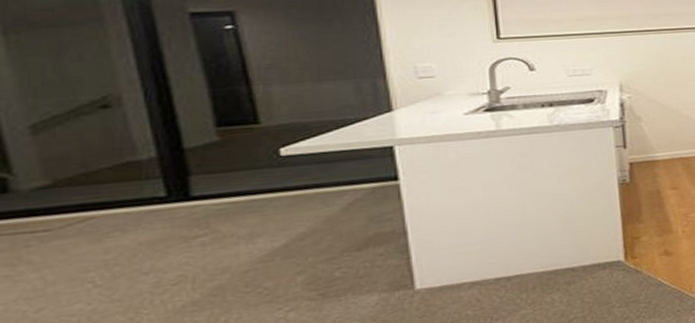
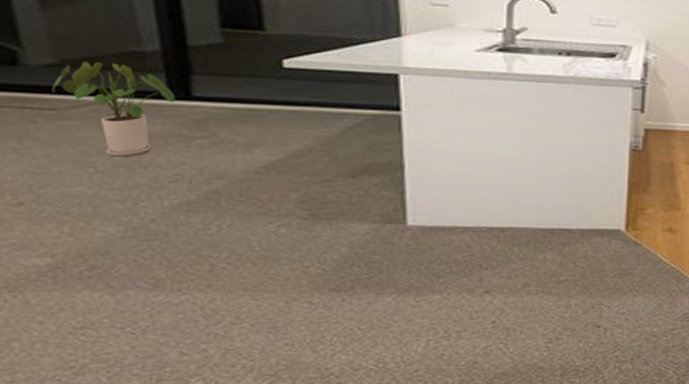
house plant: none [45,175,174,269] -> present [52,62,175,157]

